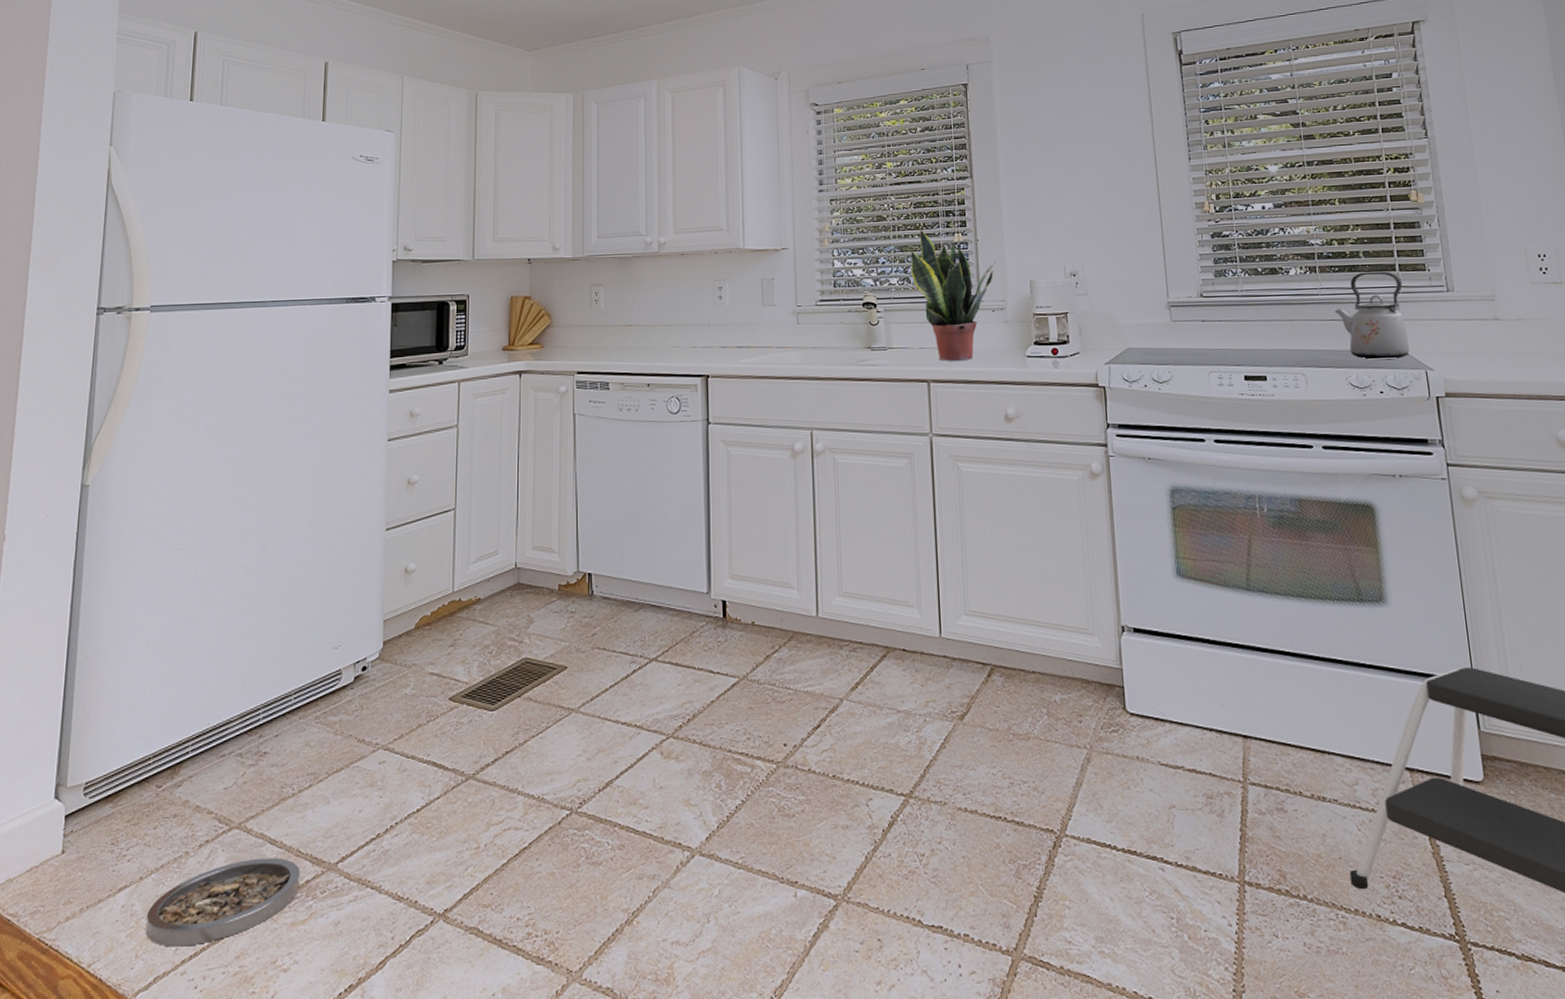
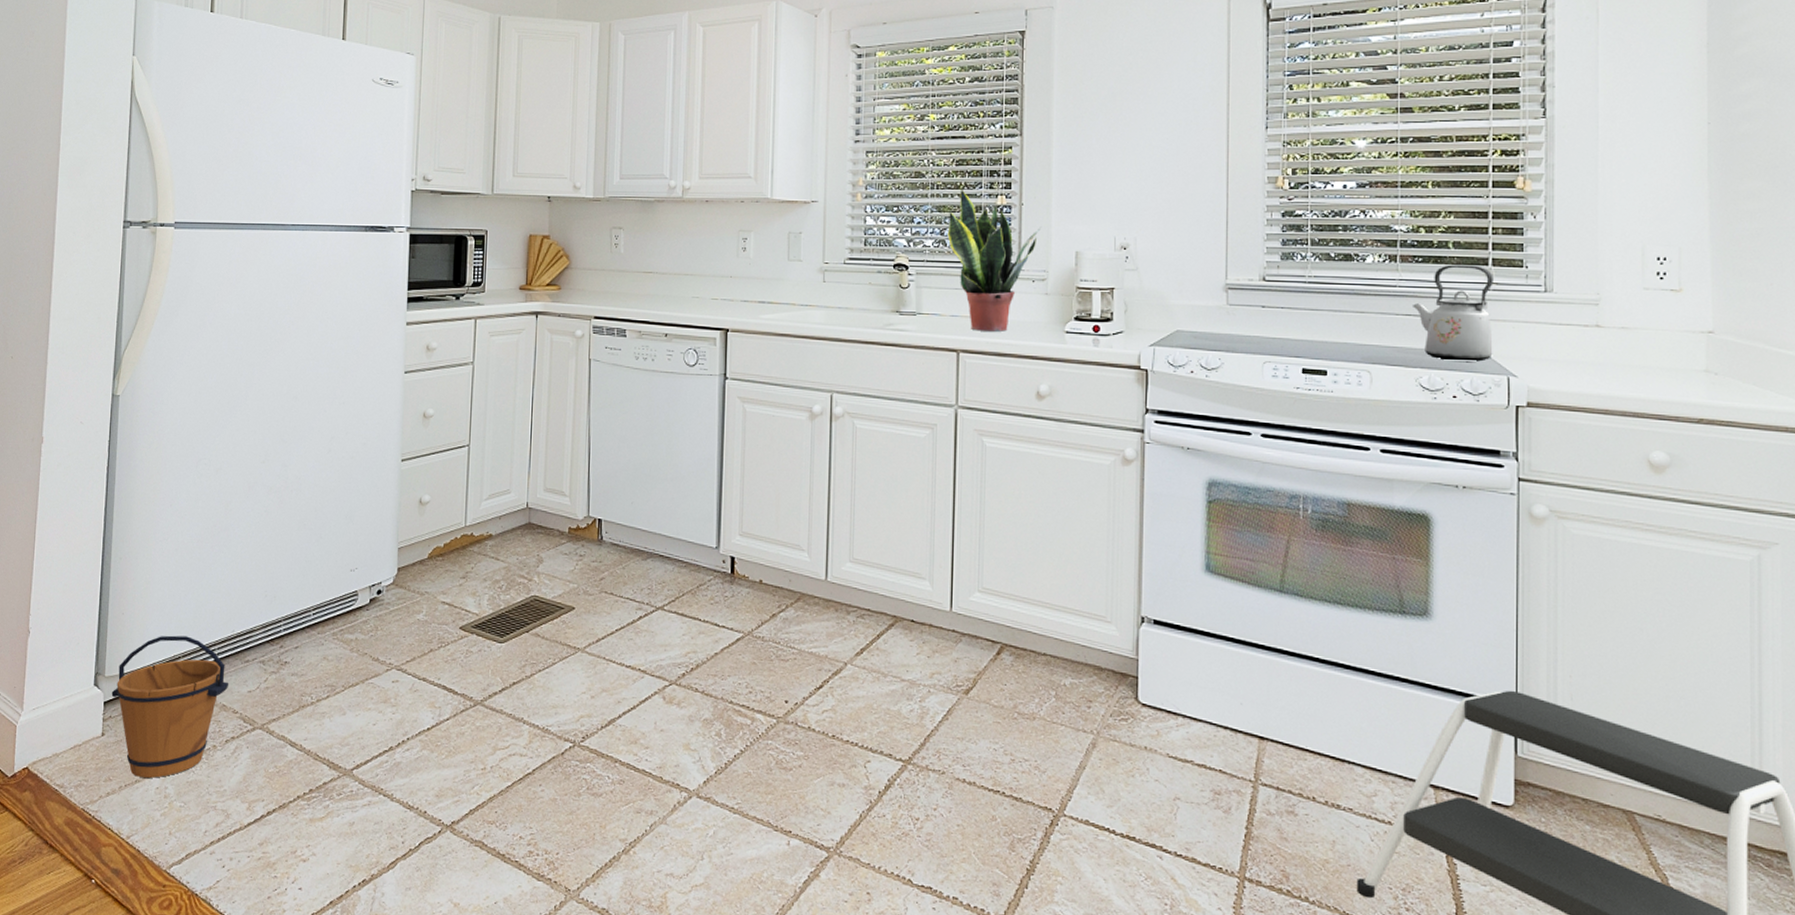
bucket: none [73,734,204,896] -> present [111,635,229,778]
pet bowl: present [145,857,300,947] -> none [178,757,318,830]

